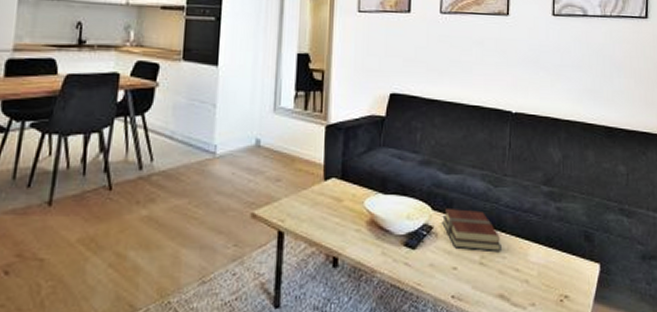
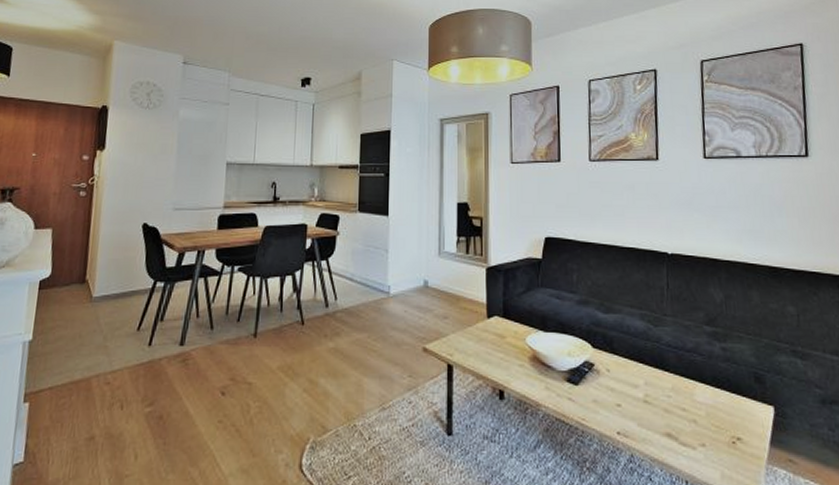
books: present [442,209,501,253] -> none [603,347,666,391]

